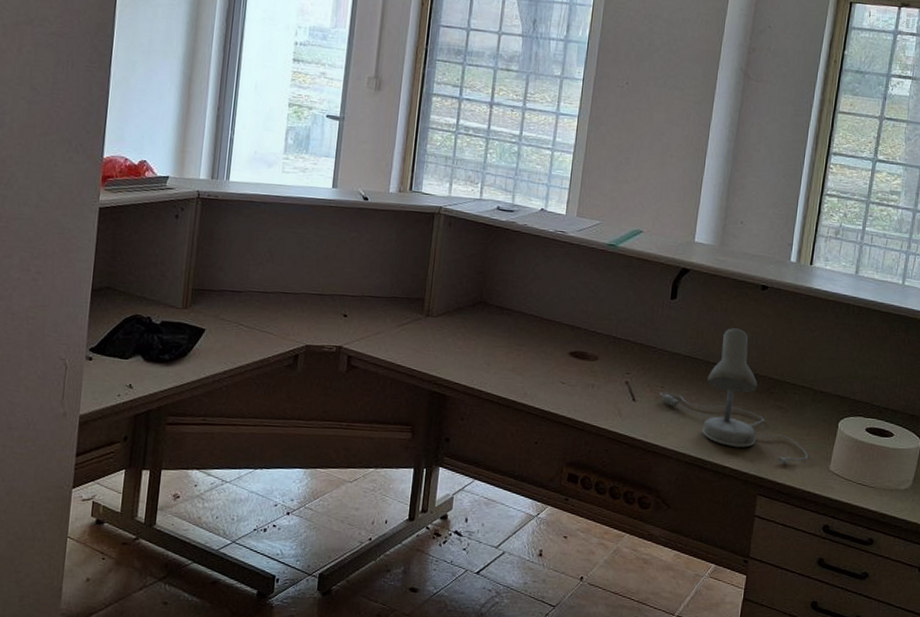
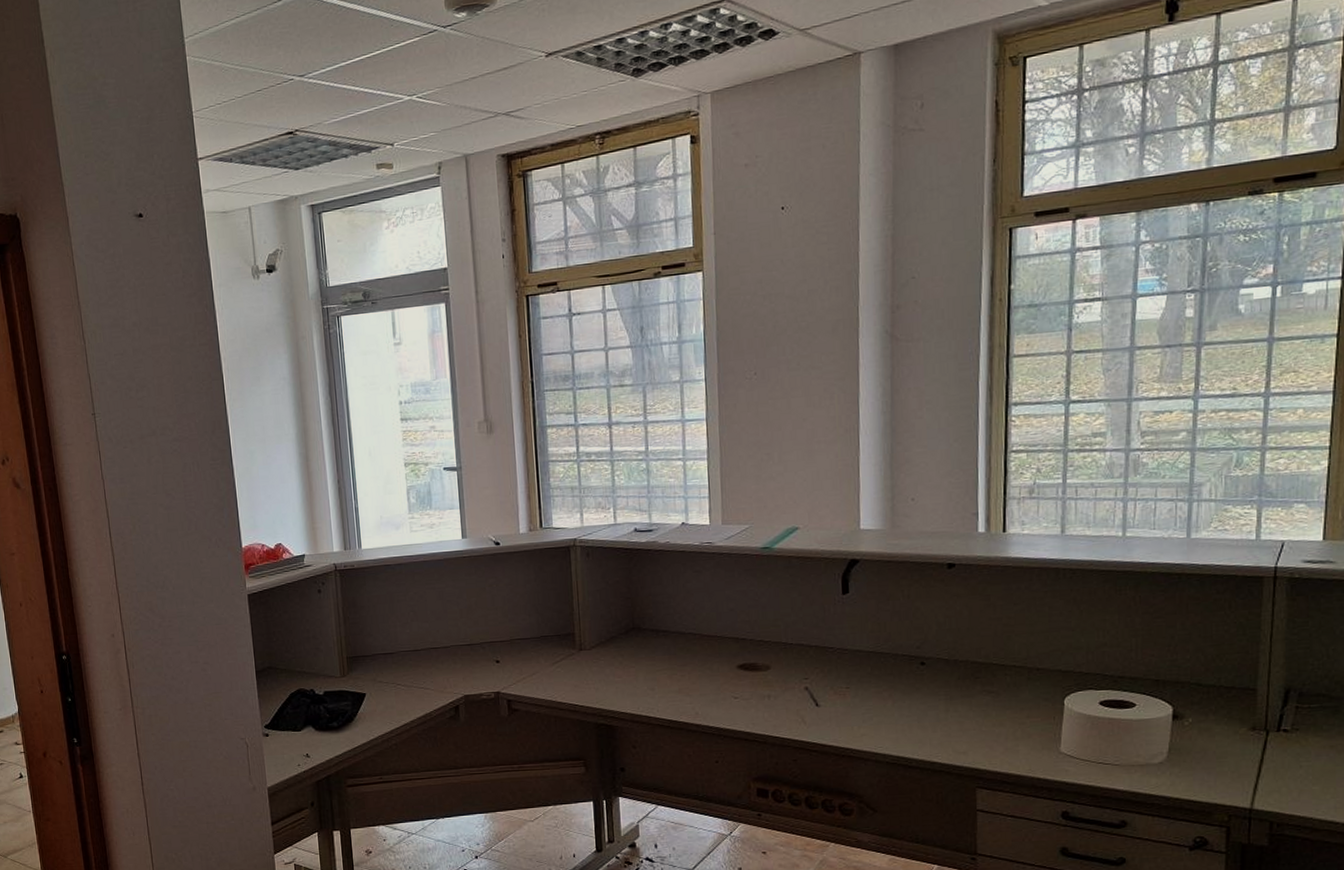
desk lamp: present [659,328,808,465] -> none [844,614,1032,753]

